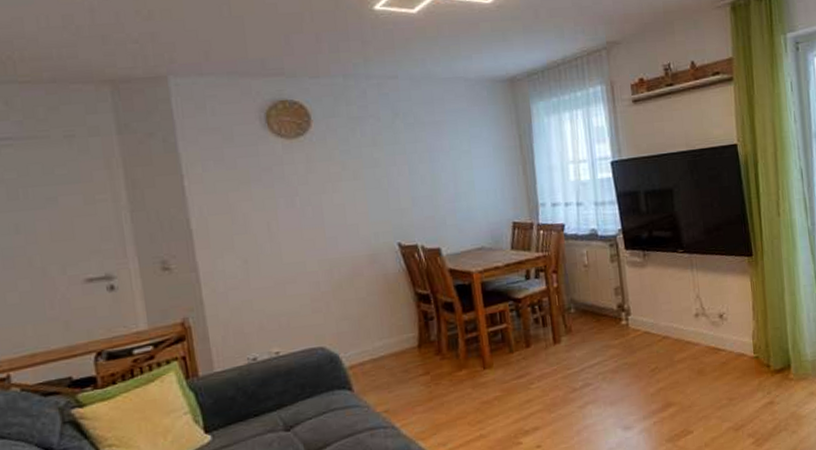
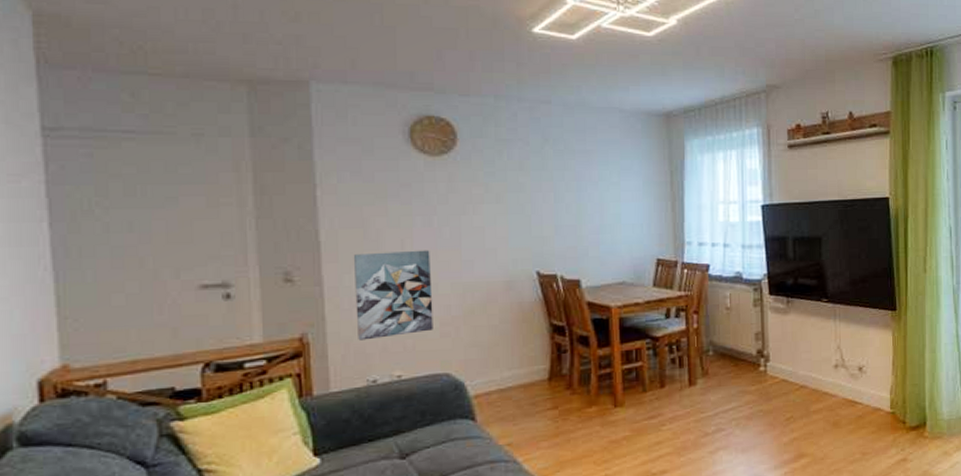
wall art: none [224,230,305,322] -> present [353,250,433,341]

